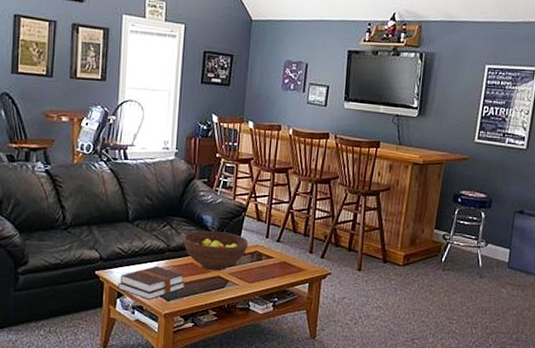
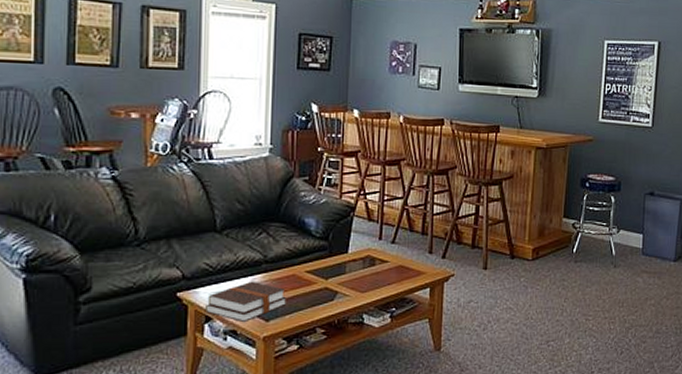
fruit bowl: present [183,230,249,271] -> none [283,235,359,282]

